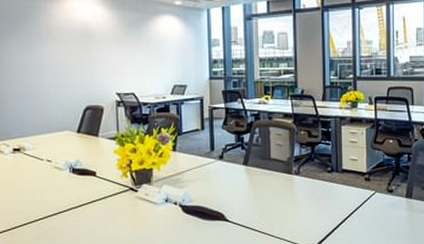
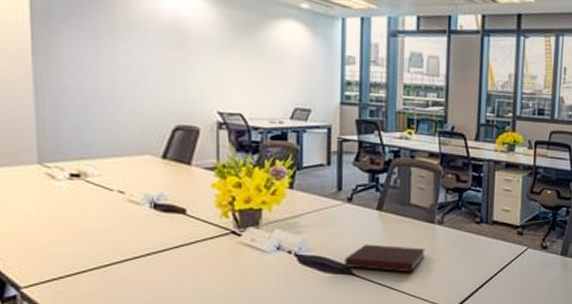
notebook: none [220,194,286,218] -> present [345,244,425,273]

